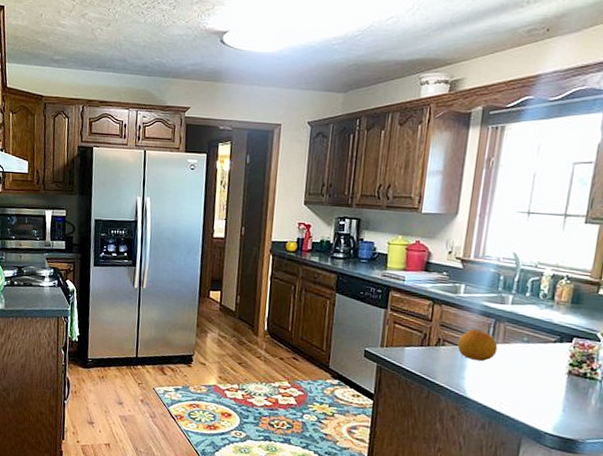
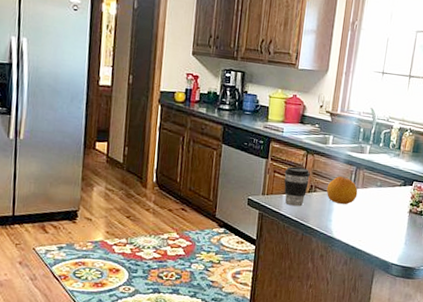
coffee cup: none [406,317,438,361] -> present [284,166,311,207]

